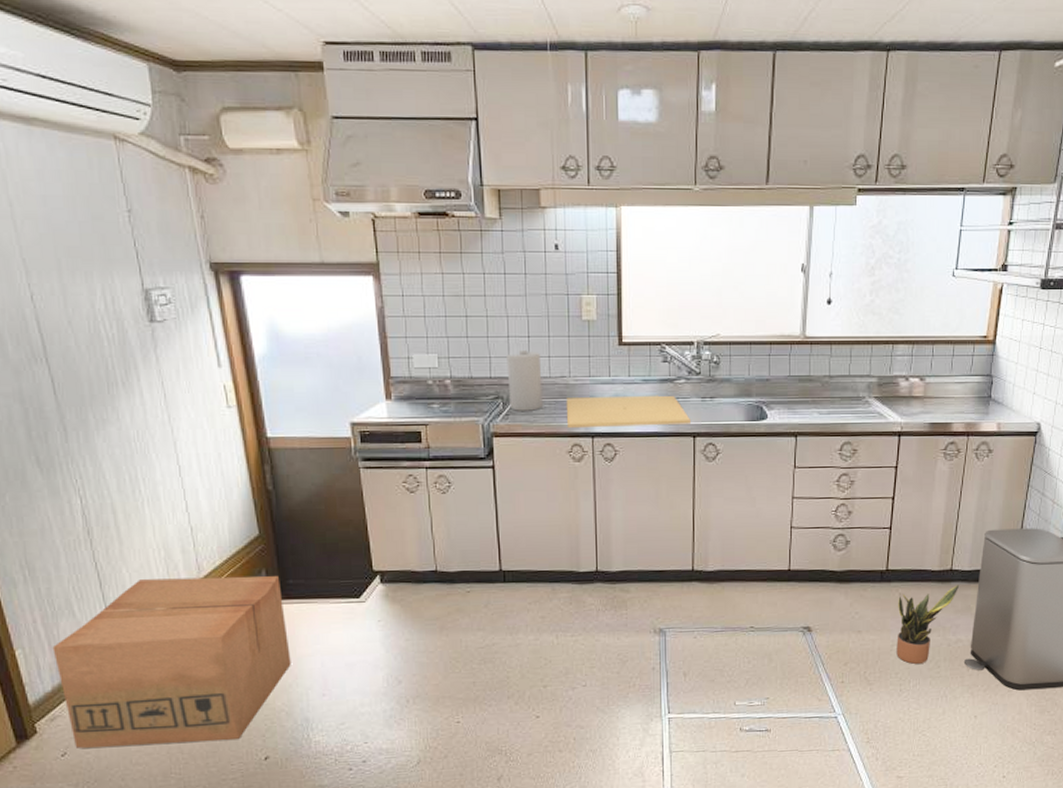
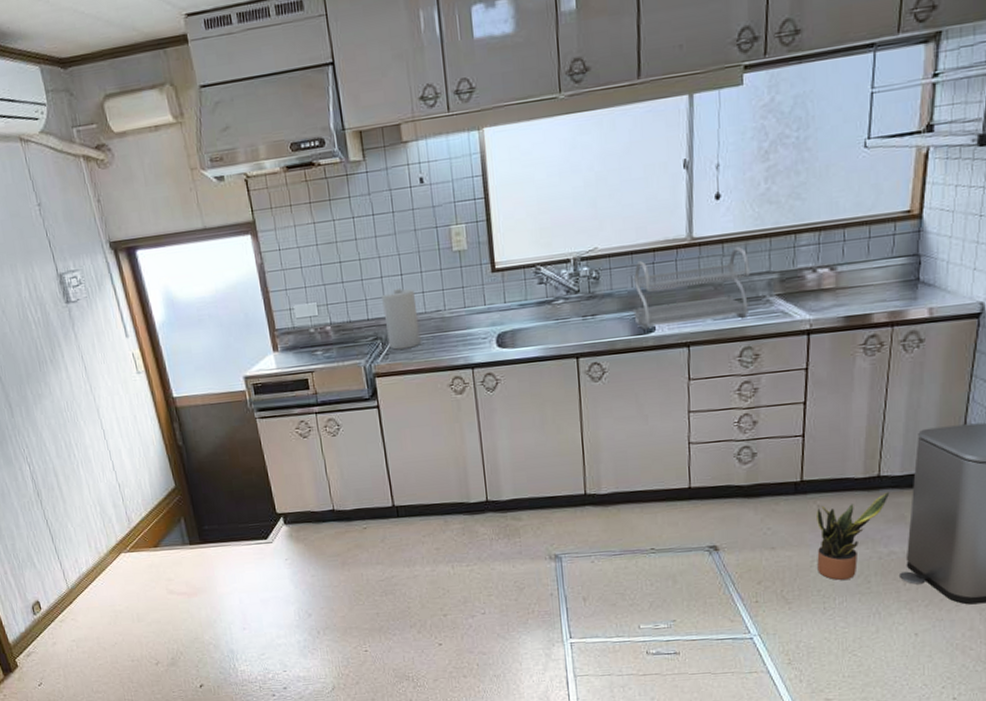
cardboard box: present [52,576,291,748] -> none [21,523,214,679]
cutting board: present [565,395,692,429] -> none [443,317,574,362]
dish rack: none [747,350,854,417] -> present [632,247,751,331]

